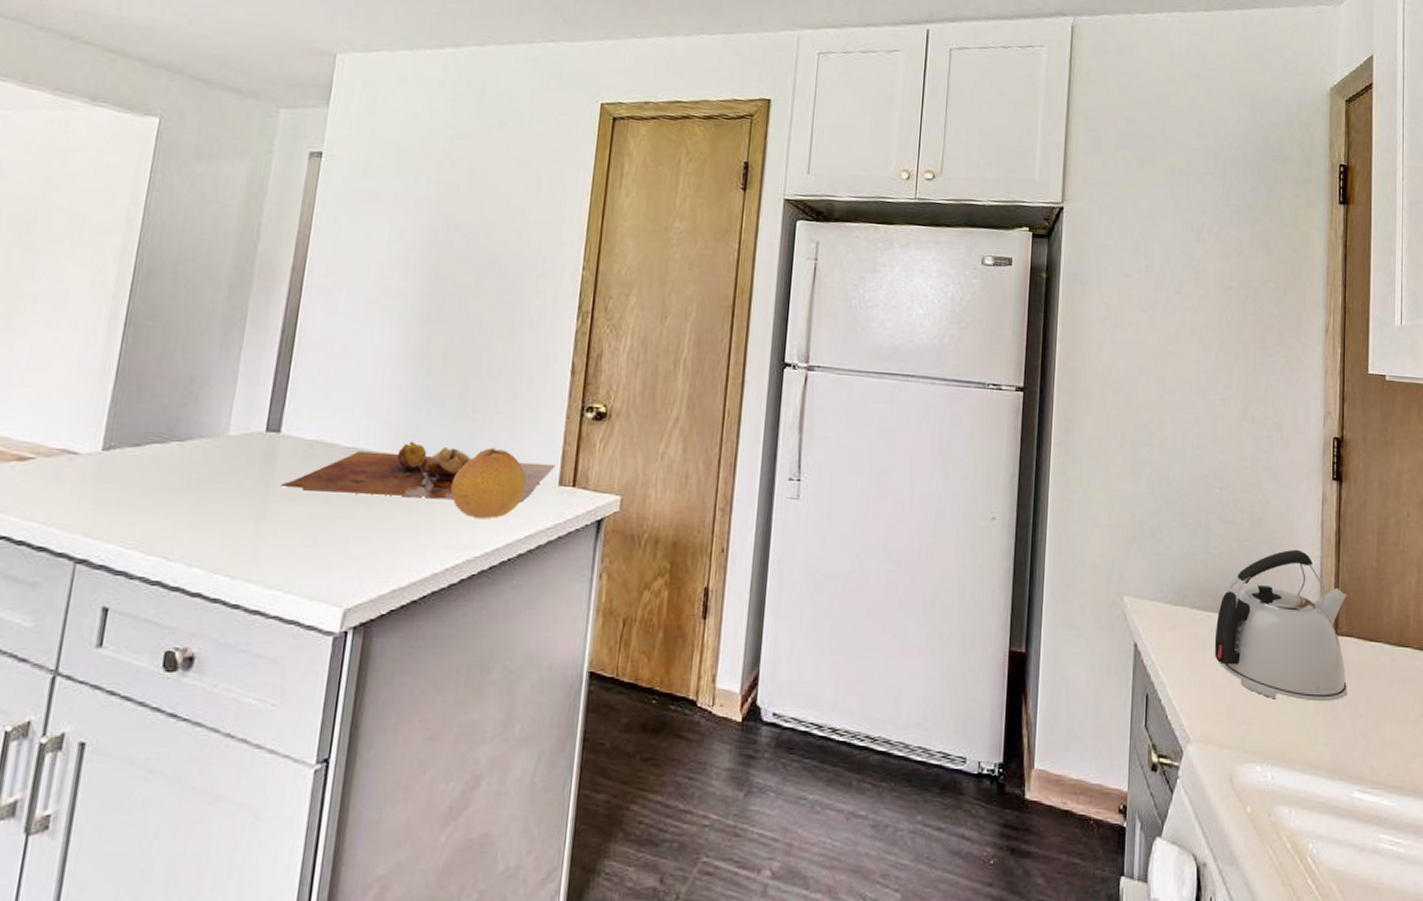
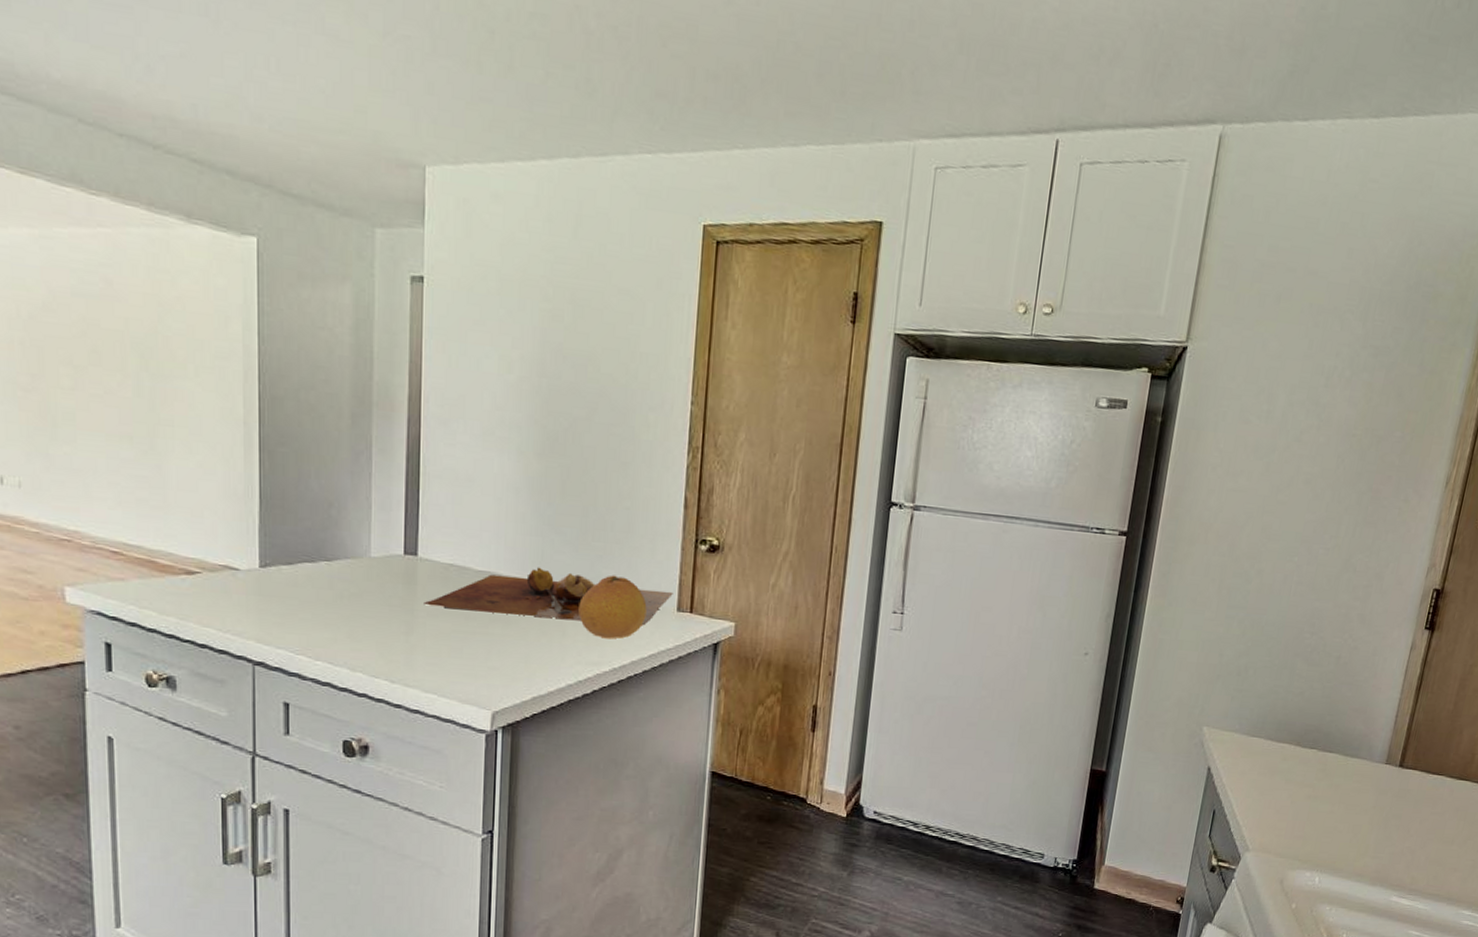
kettle: present [1214,549,1347,702] -> none [1282,691,1419,823]

